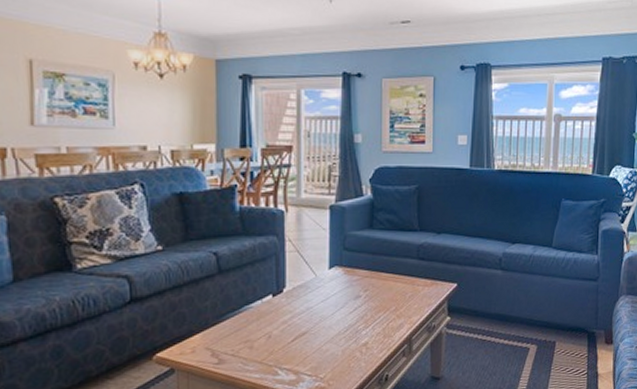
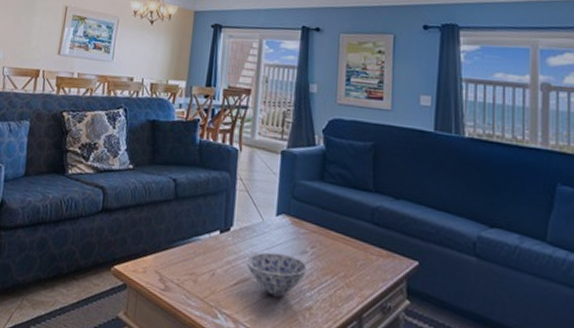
bowl: none [301,302,361,342] -> present [245,252,307,297]

